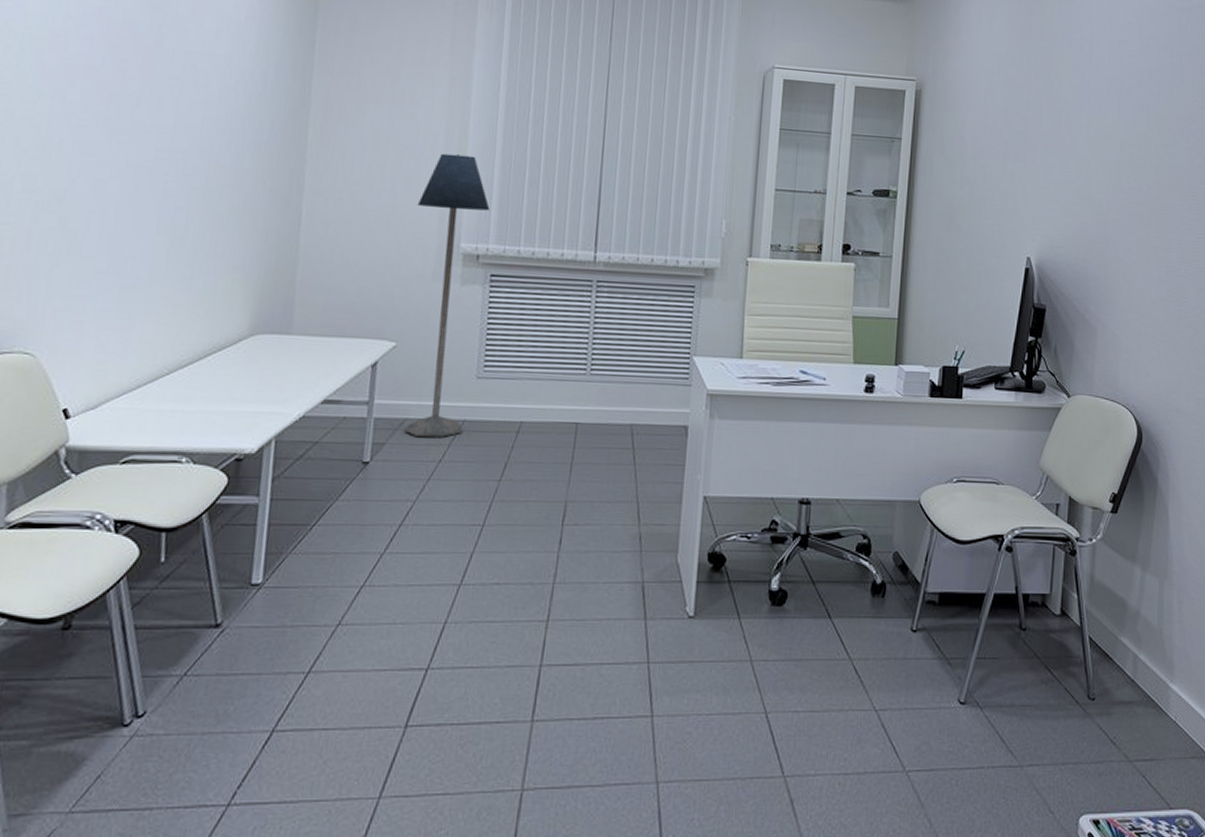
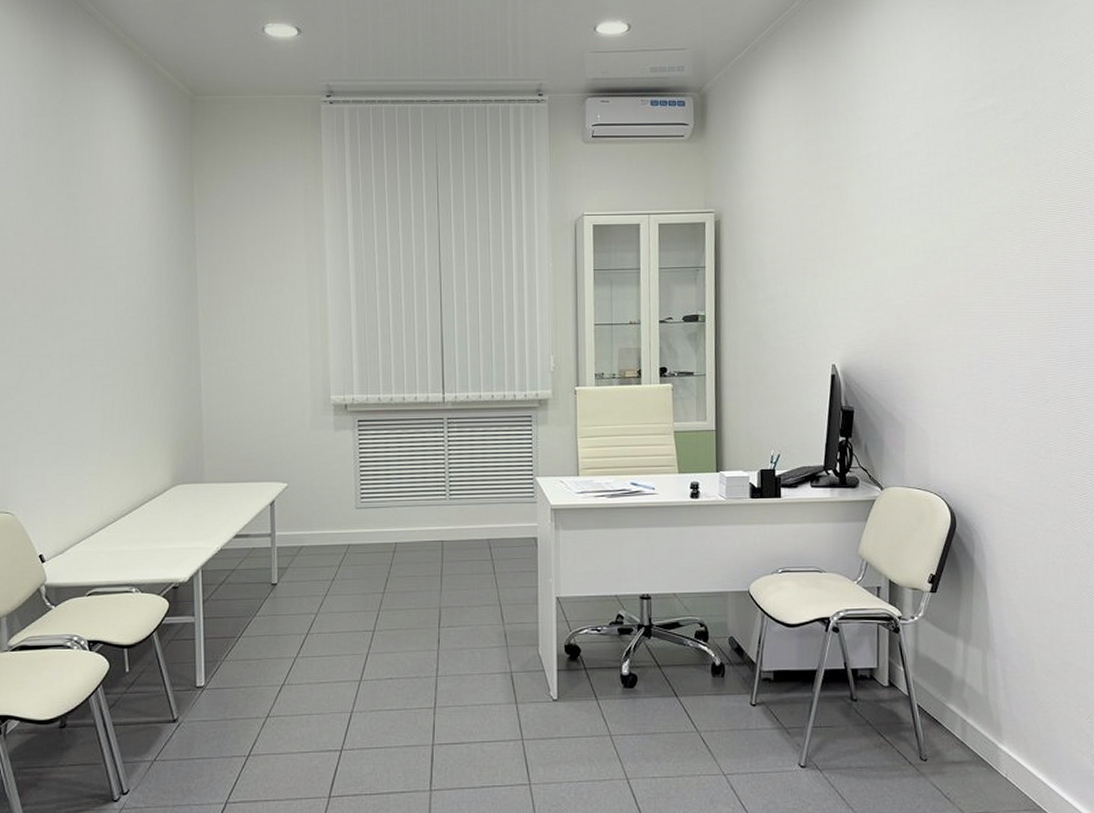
floor lamp: present [404,153,490,437] -> none [292,320,351,560]

